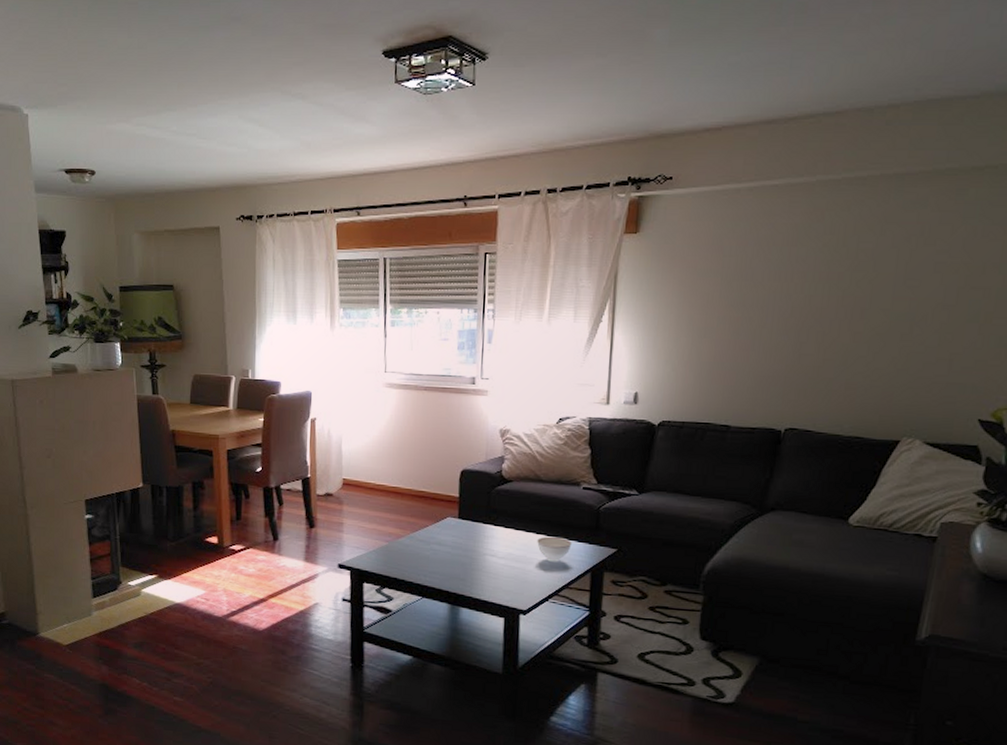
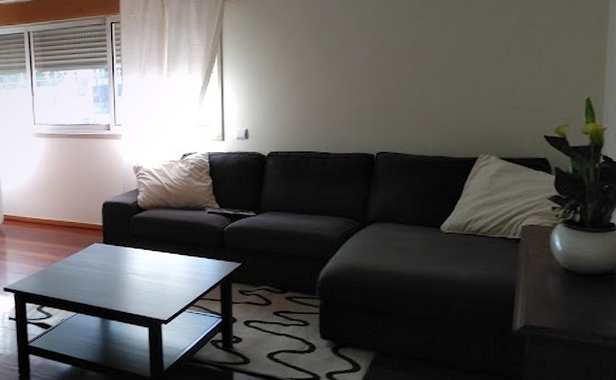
bowl: present [537,536,572,562] -> none [172,255,202,277]

